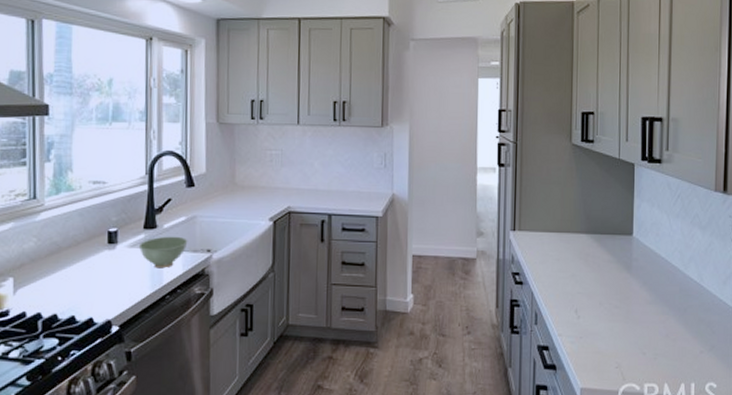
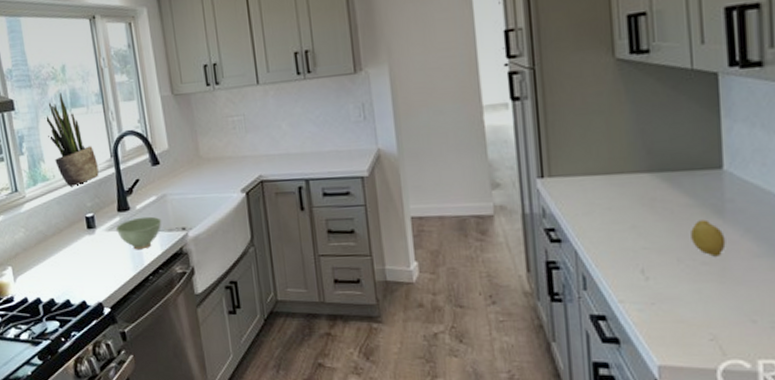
potted plant: none [80,105,131,199] -> present [44,92,99,187]
fruit: none [609,273,631,302] -> present [691,219,726,257]

